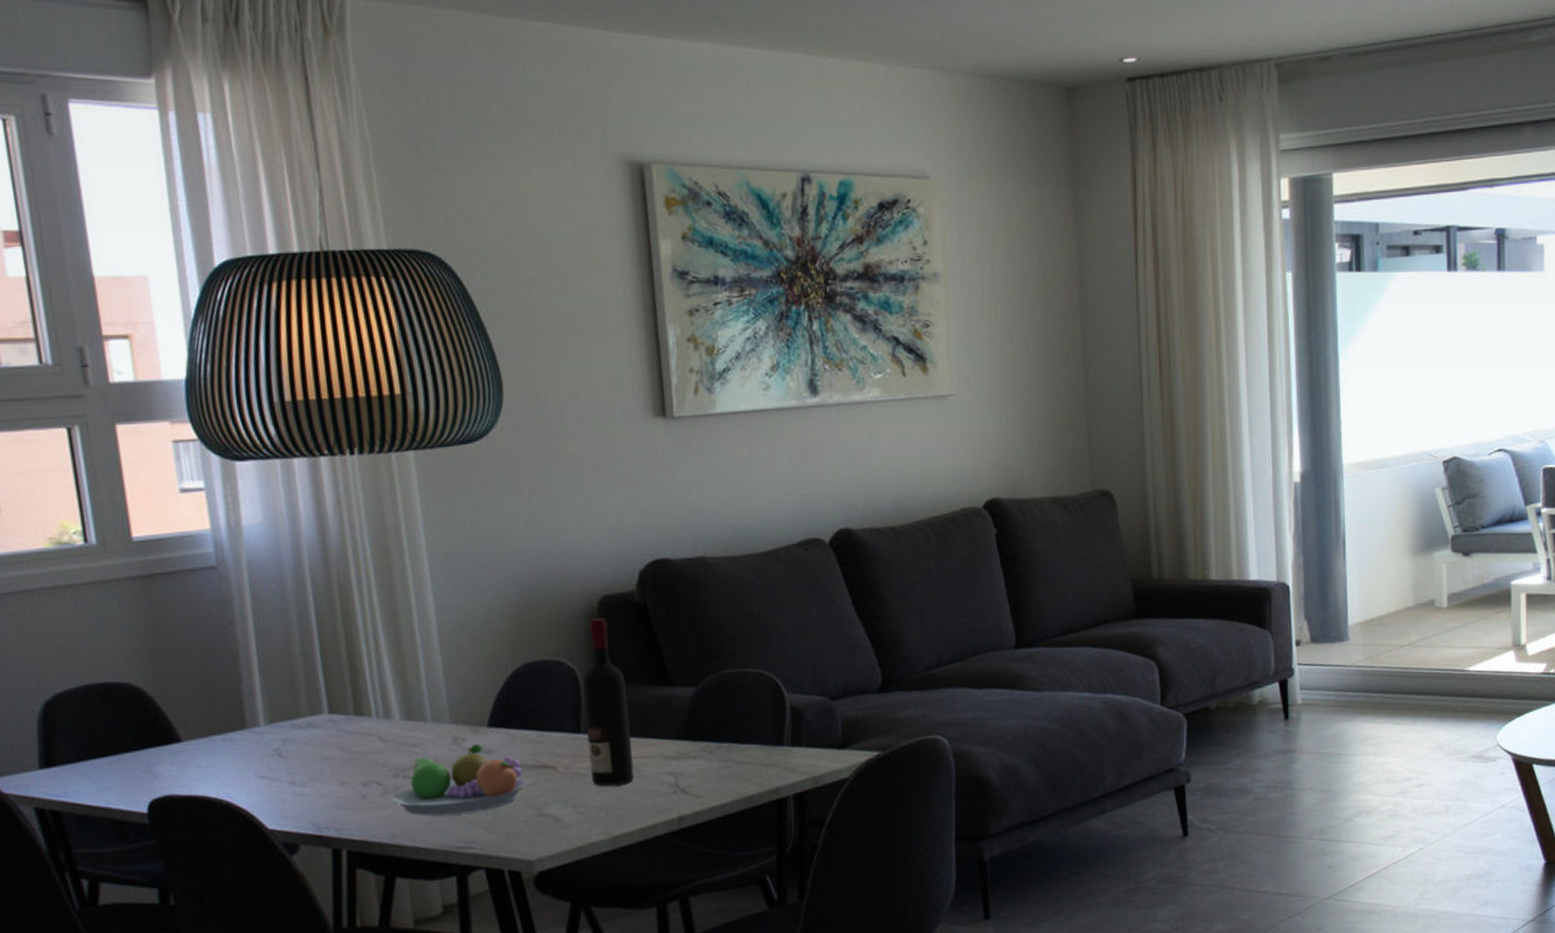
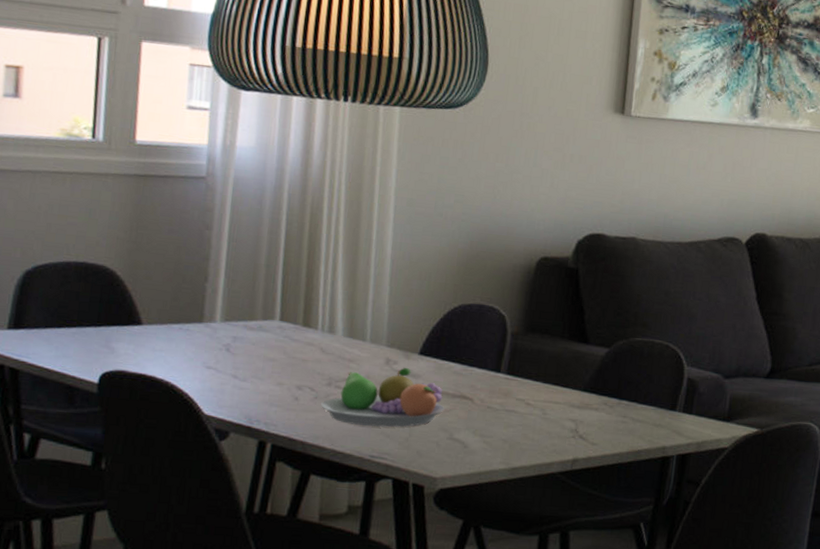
wine bottle: present [582,618,634,787] -> none [502,275,548,423]

